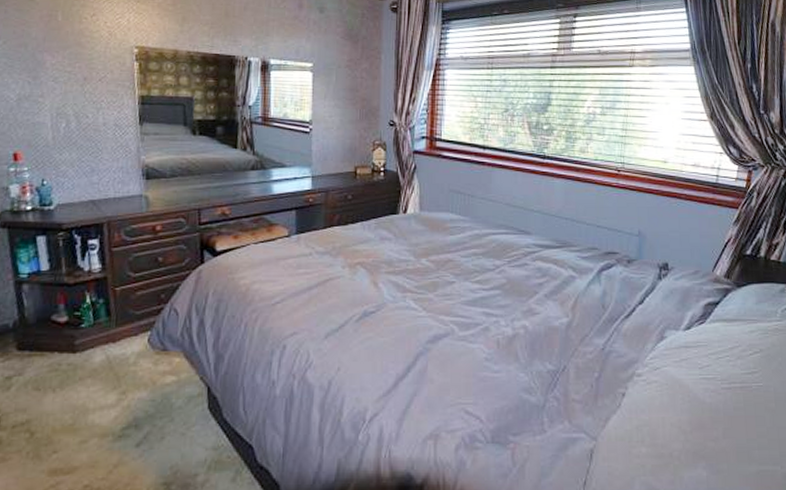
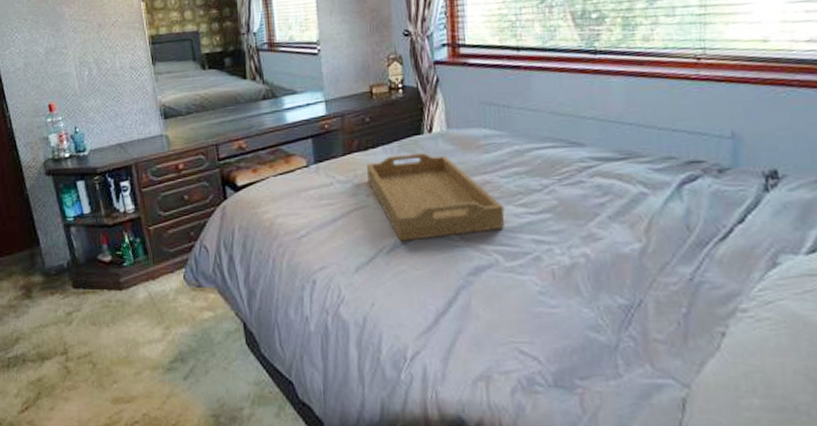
serving tray: none [345,231,462,311] -> present [367,153,505,242]

